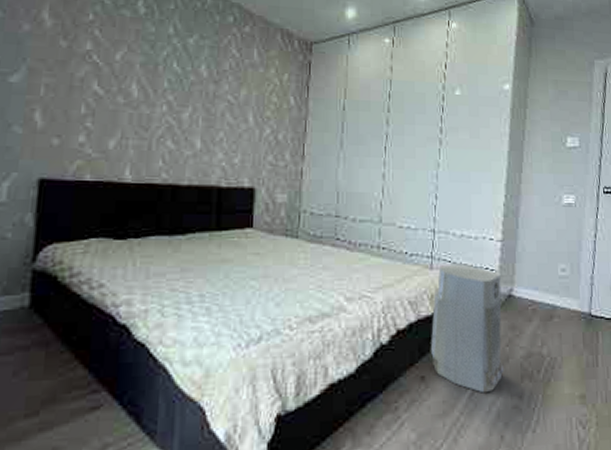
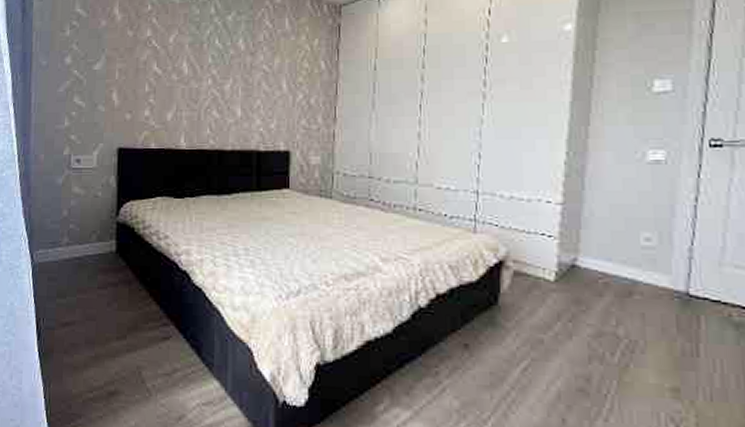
air purifier: present [430,265,504,393] -> none [474,229,566,371]

